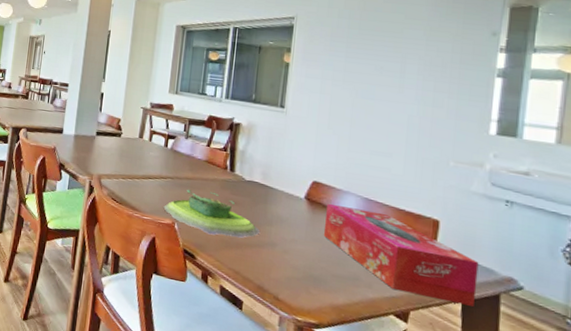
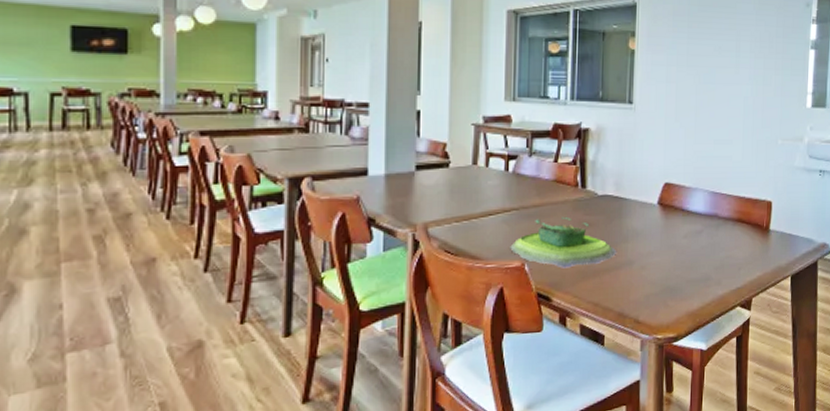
tissue box: present [323,204,479,307] -> none [676,204,802,281]

